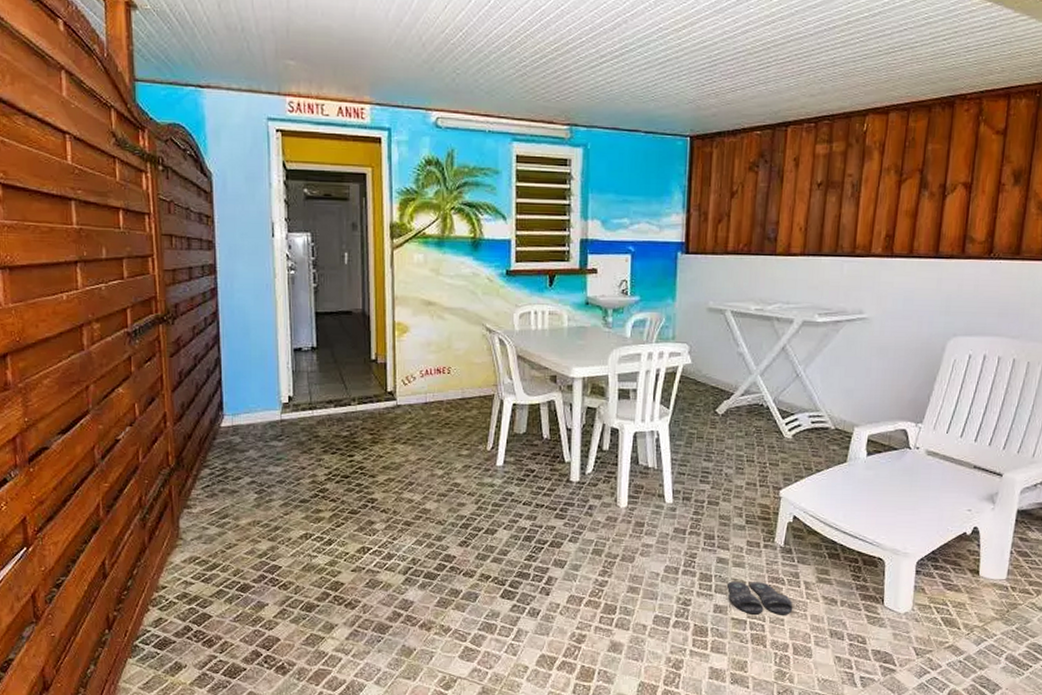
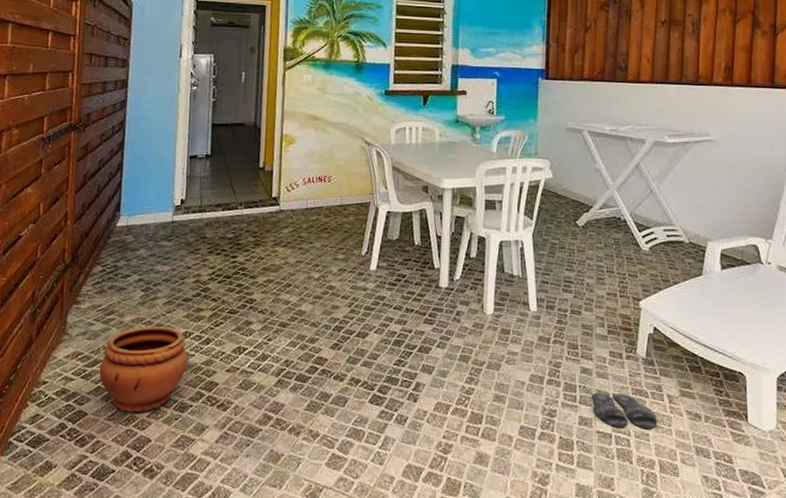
planter pot: none [219,528,312,614] -> present [99,326,189,414]

